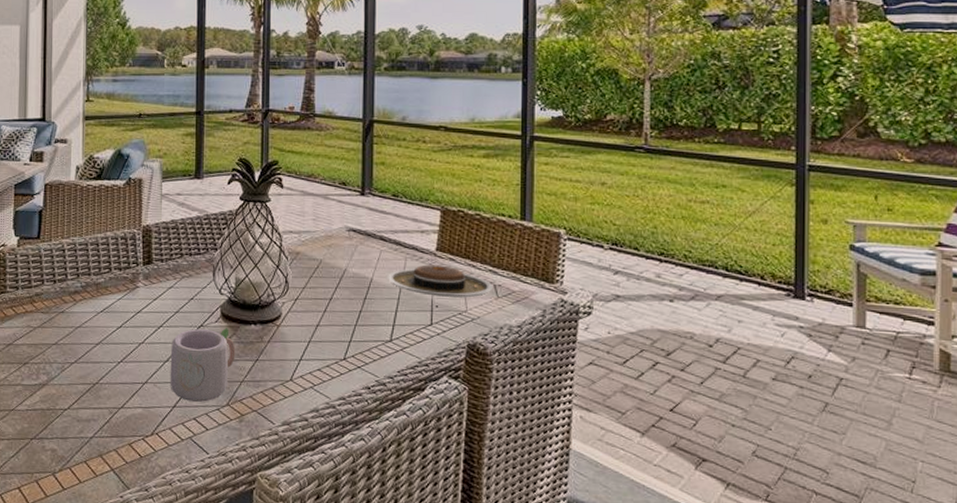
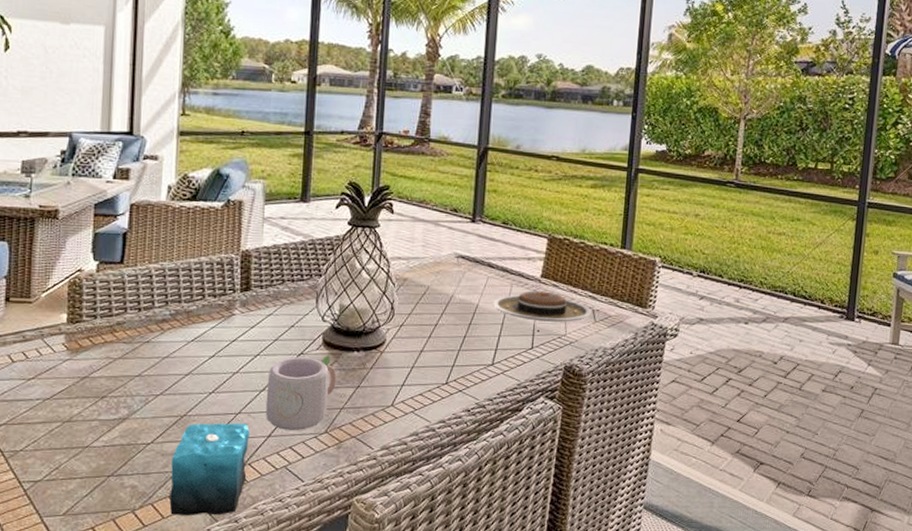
candle: none [85,389,157,483] -> present [169,421,251,516]

